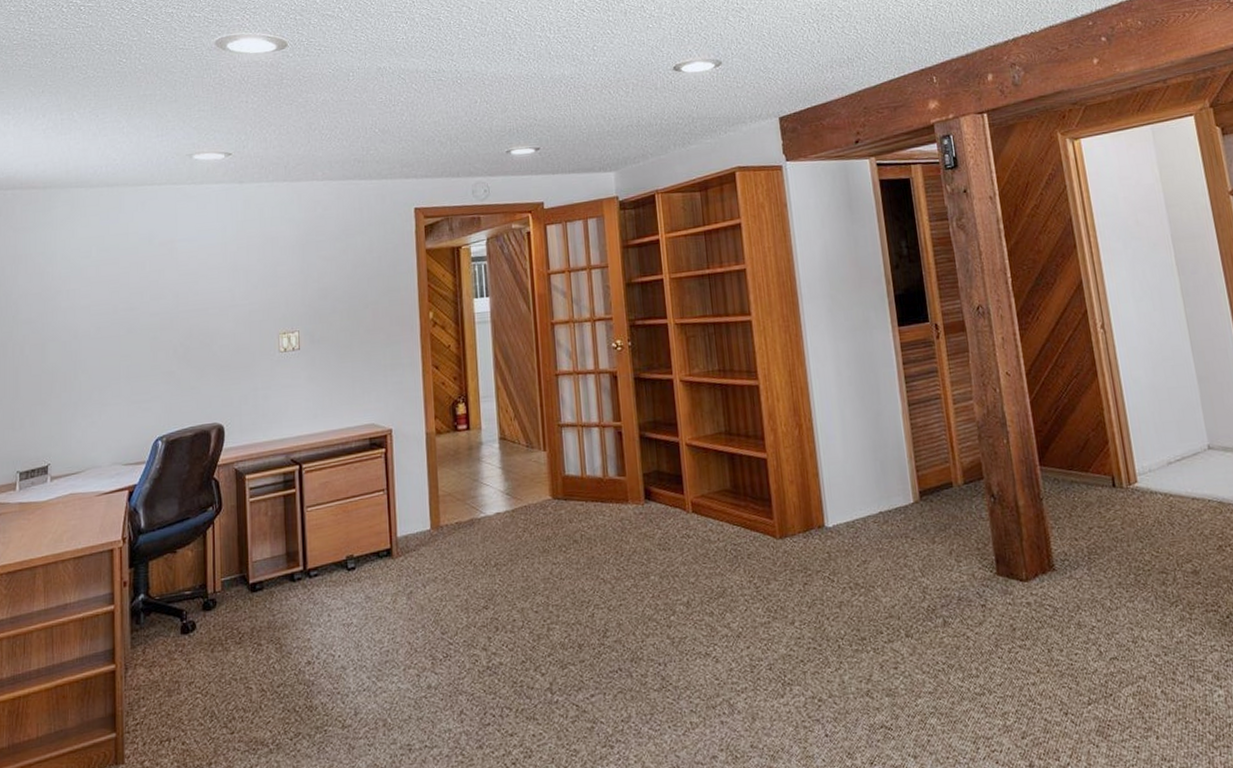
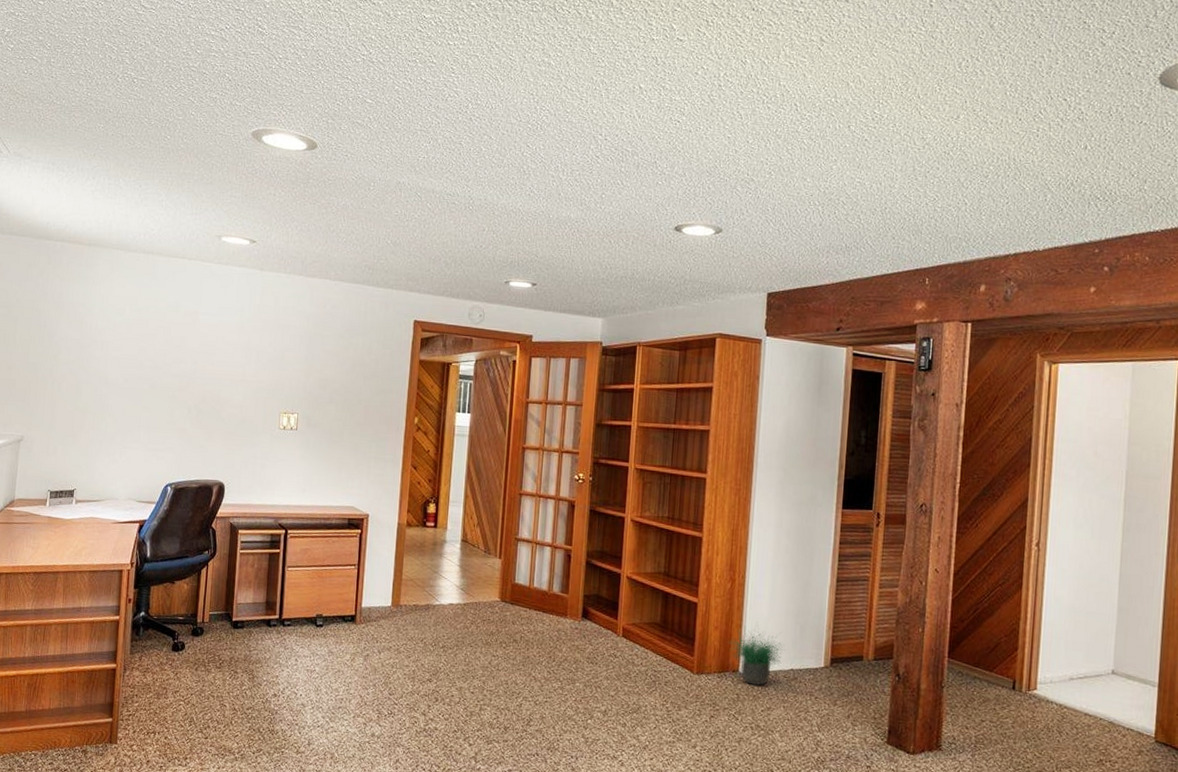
potted plant: none [807,467,869,538] -> present [728,622,785,686]

